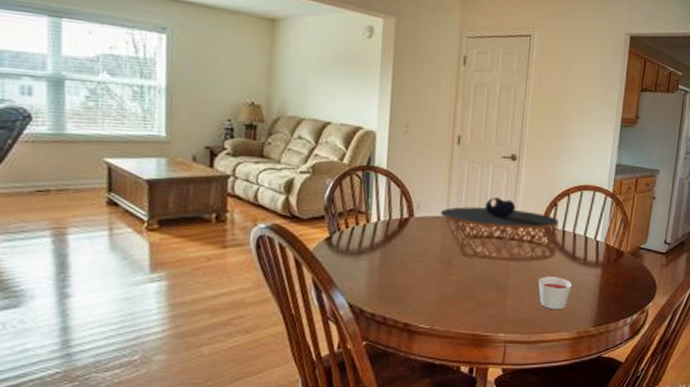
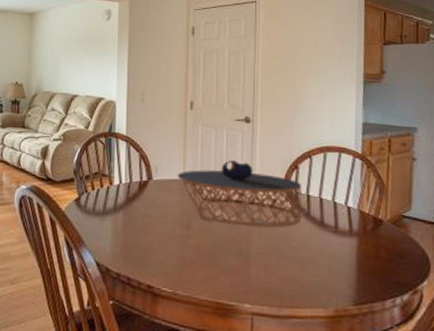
candle: present [538,276,572,310] -> none [284,244,323,283]

